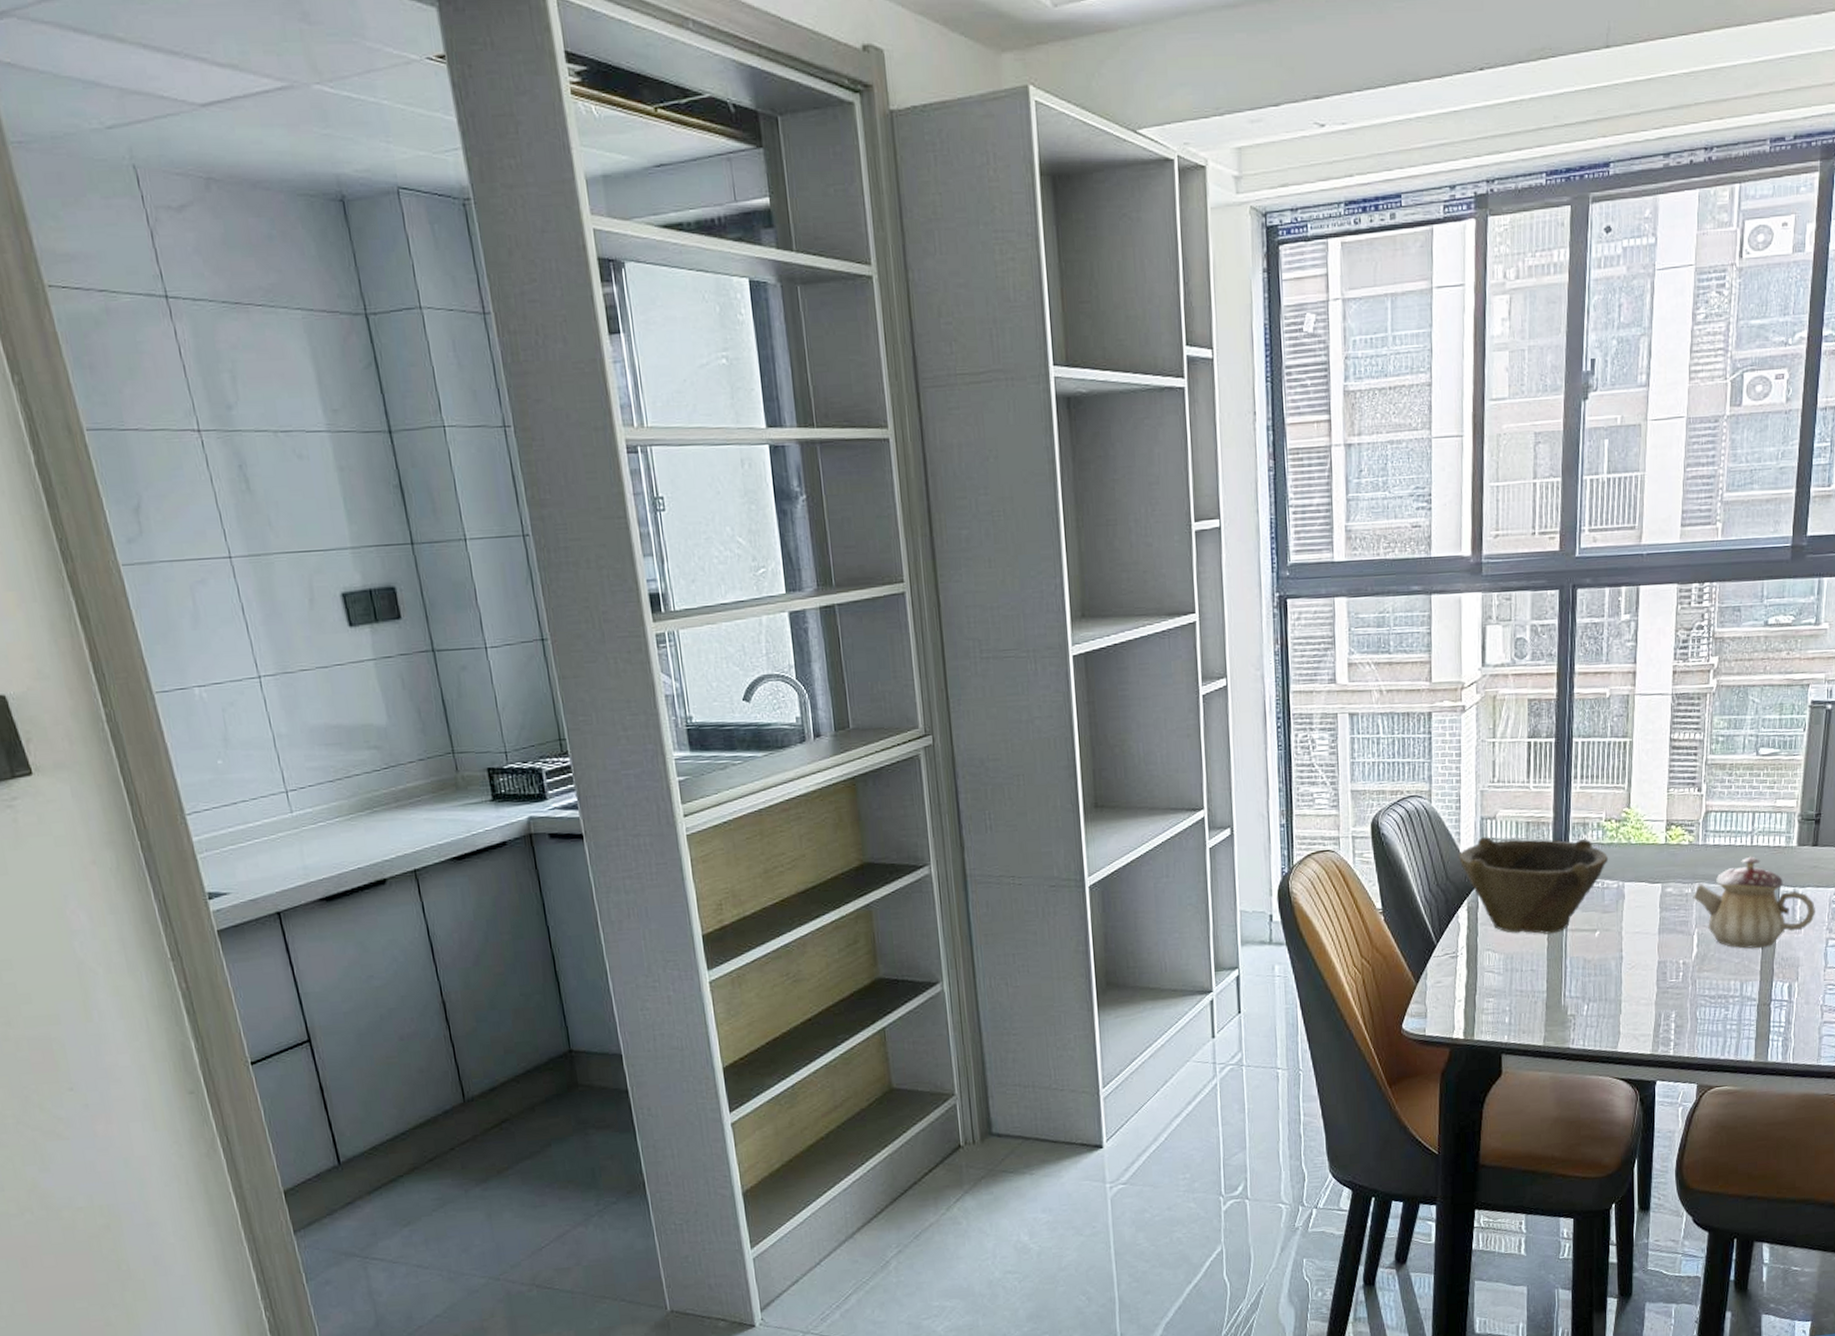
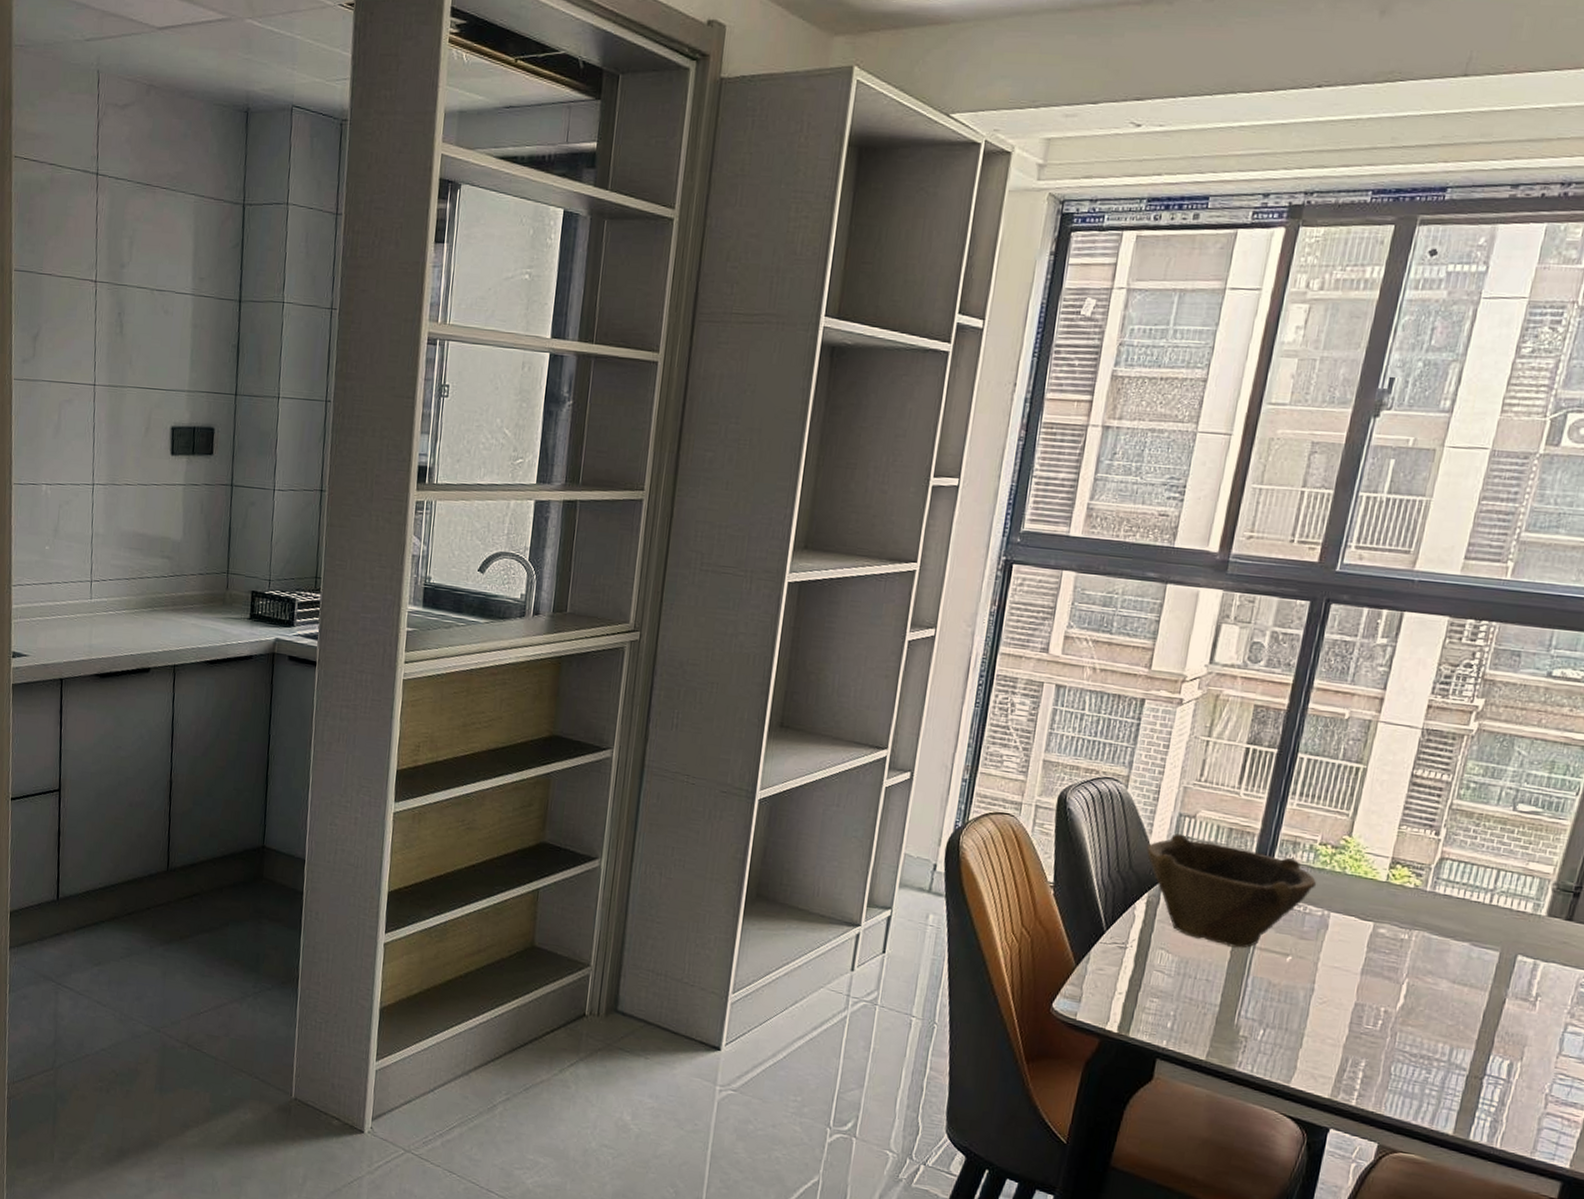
teapot: present [1693,856,1816,949] -> none [1409,915,1558,1016]

